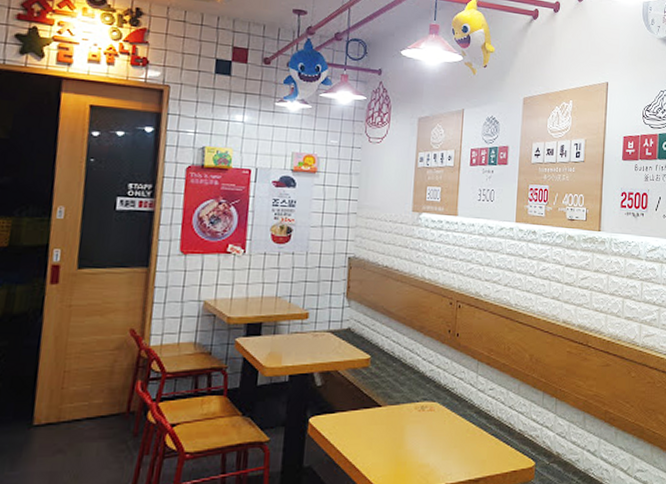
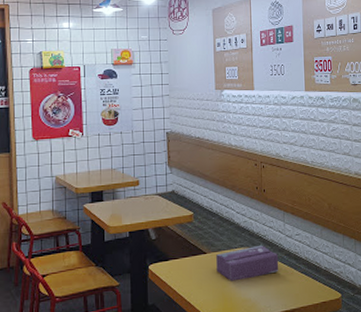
tissue box: none [392,399,467,442] -> present [216,245,279,281]

